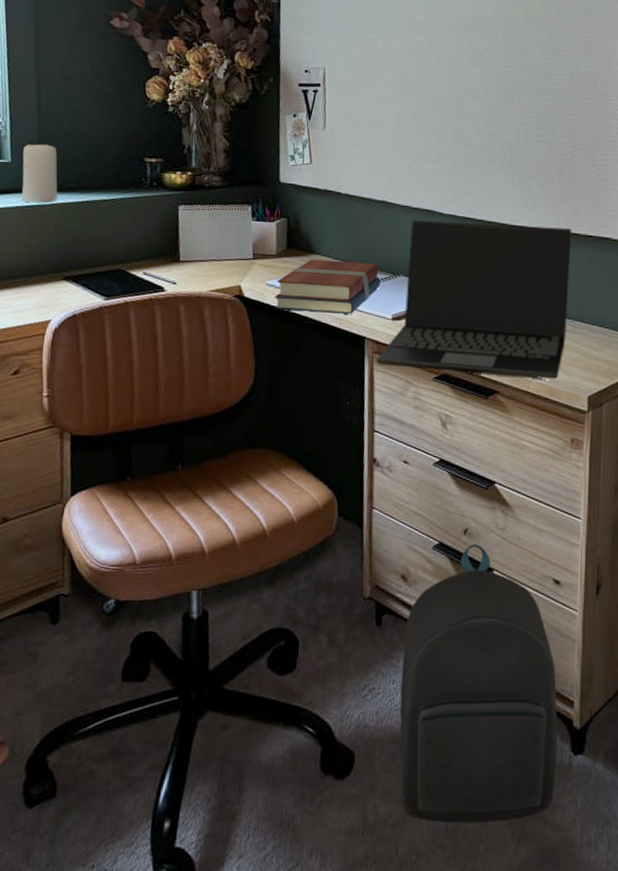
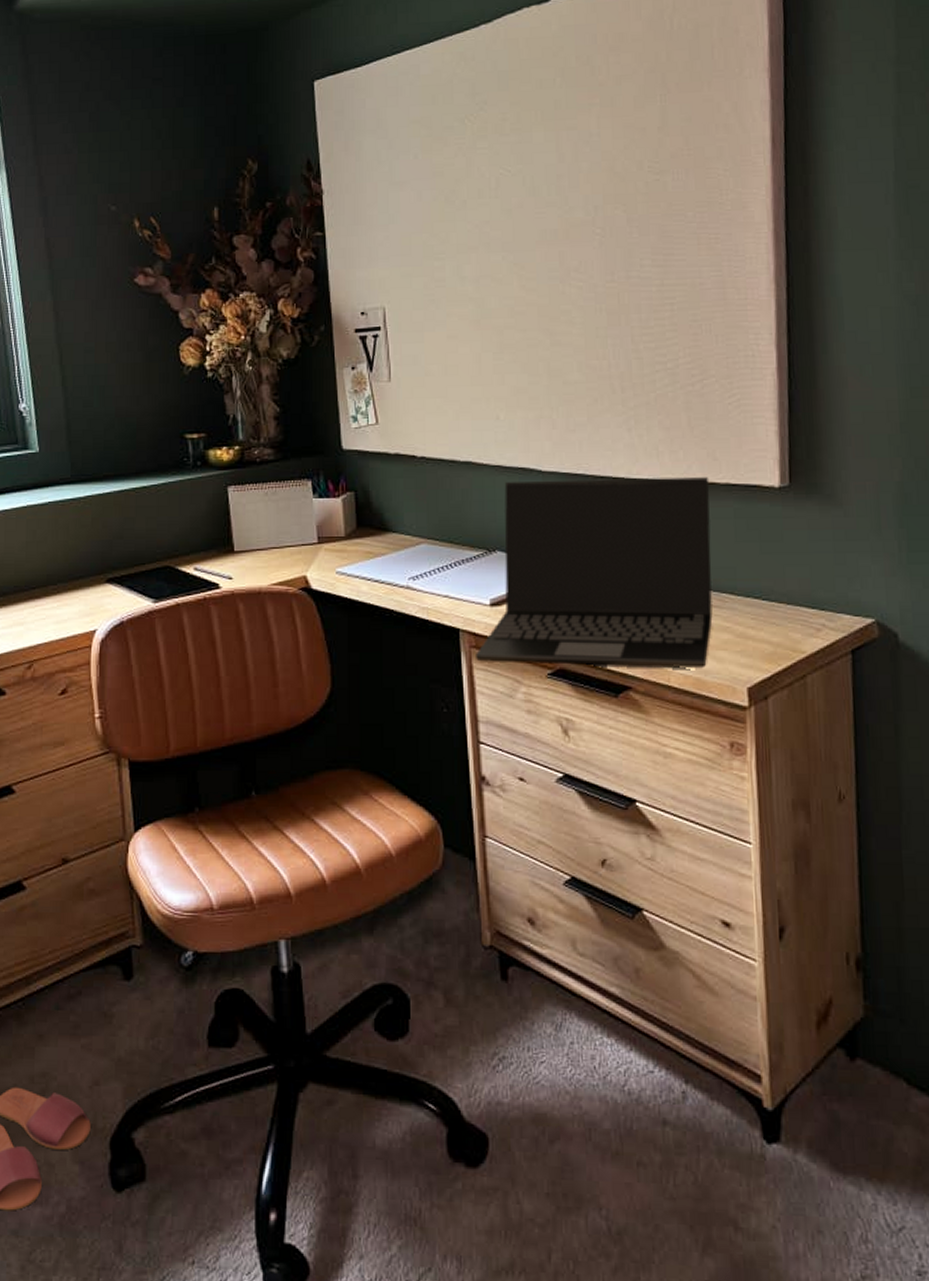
candle: present [21,144,58,204] -> none [51,428,93,497]
books: present [273,259,381,314] -> none [346,538,473,602]
backpack: present [399,544,558,824] -> none [537,878,746,1227]

